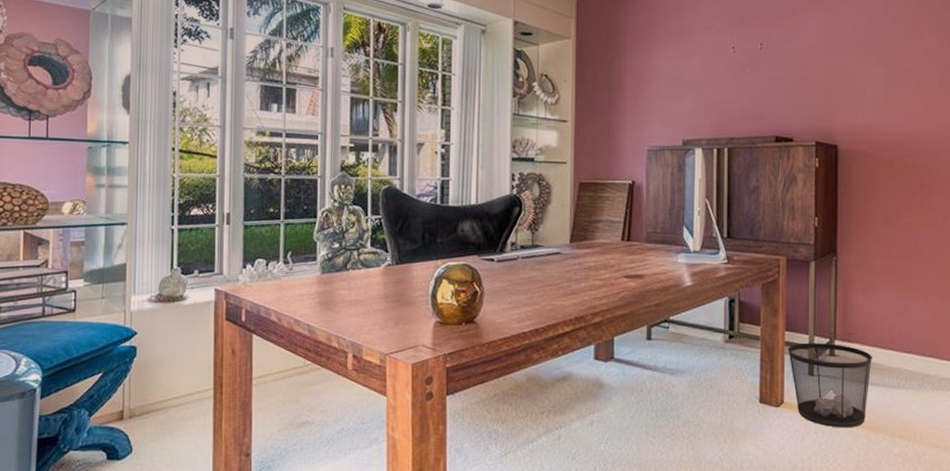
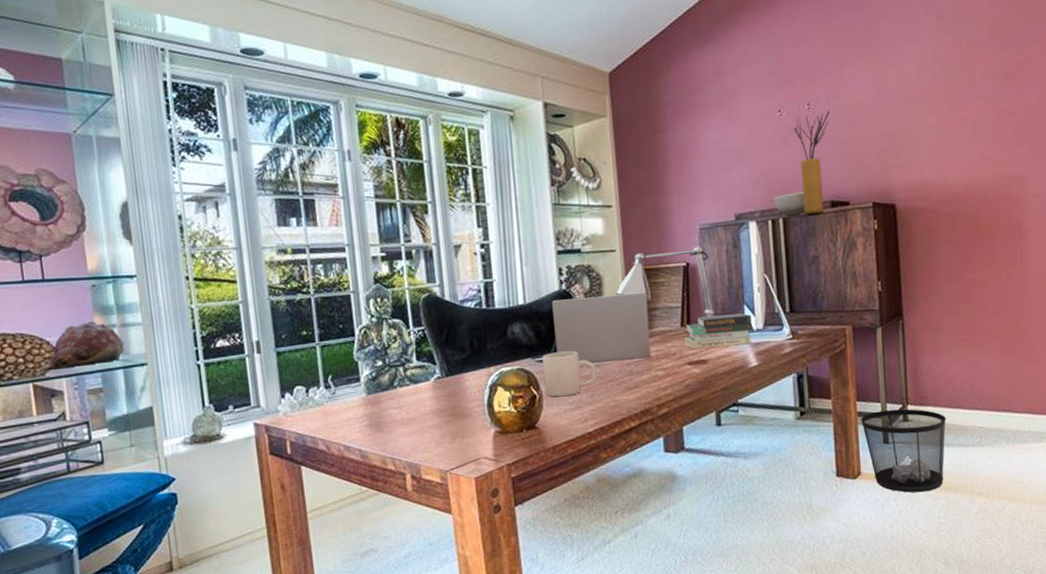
seashell: none [33,180,110,220] -> present [41,321,125,371]
mug: none [486,252,537,296] -> present [542,351,597,397]
laptop: none [501,204,592,267] -> present [552,293,651,363]
desk lamp: none [562,167,656,248] -> present [615,246,716,333]
books: none [622,233,691,264] -> present [683,313,753,349]
bowl: none [720,124,750,147] -> present [773,191,805,216]
vase: none [745,52,781,147] -> present [793,111,830,215]

